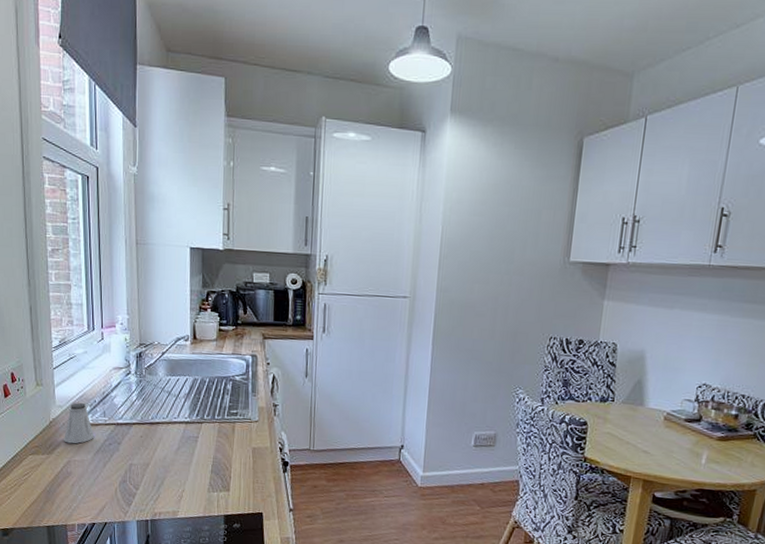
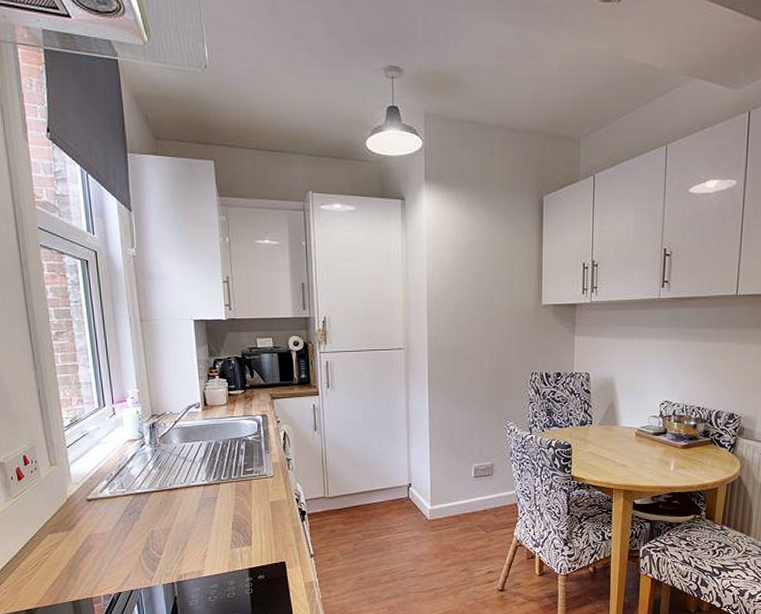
saltshaker: present [64,403,95,444] -> none [82,478,114,518]

